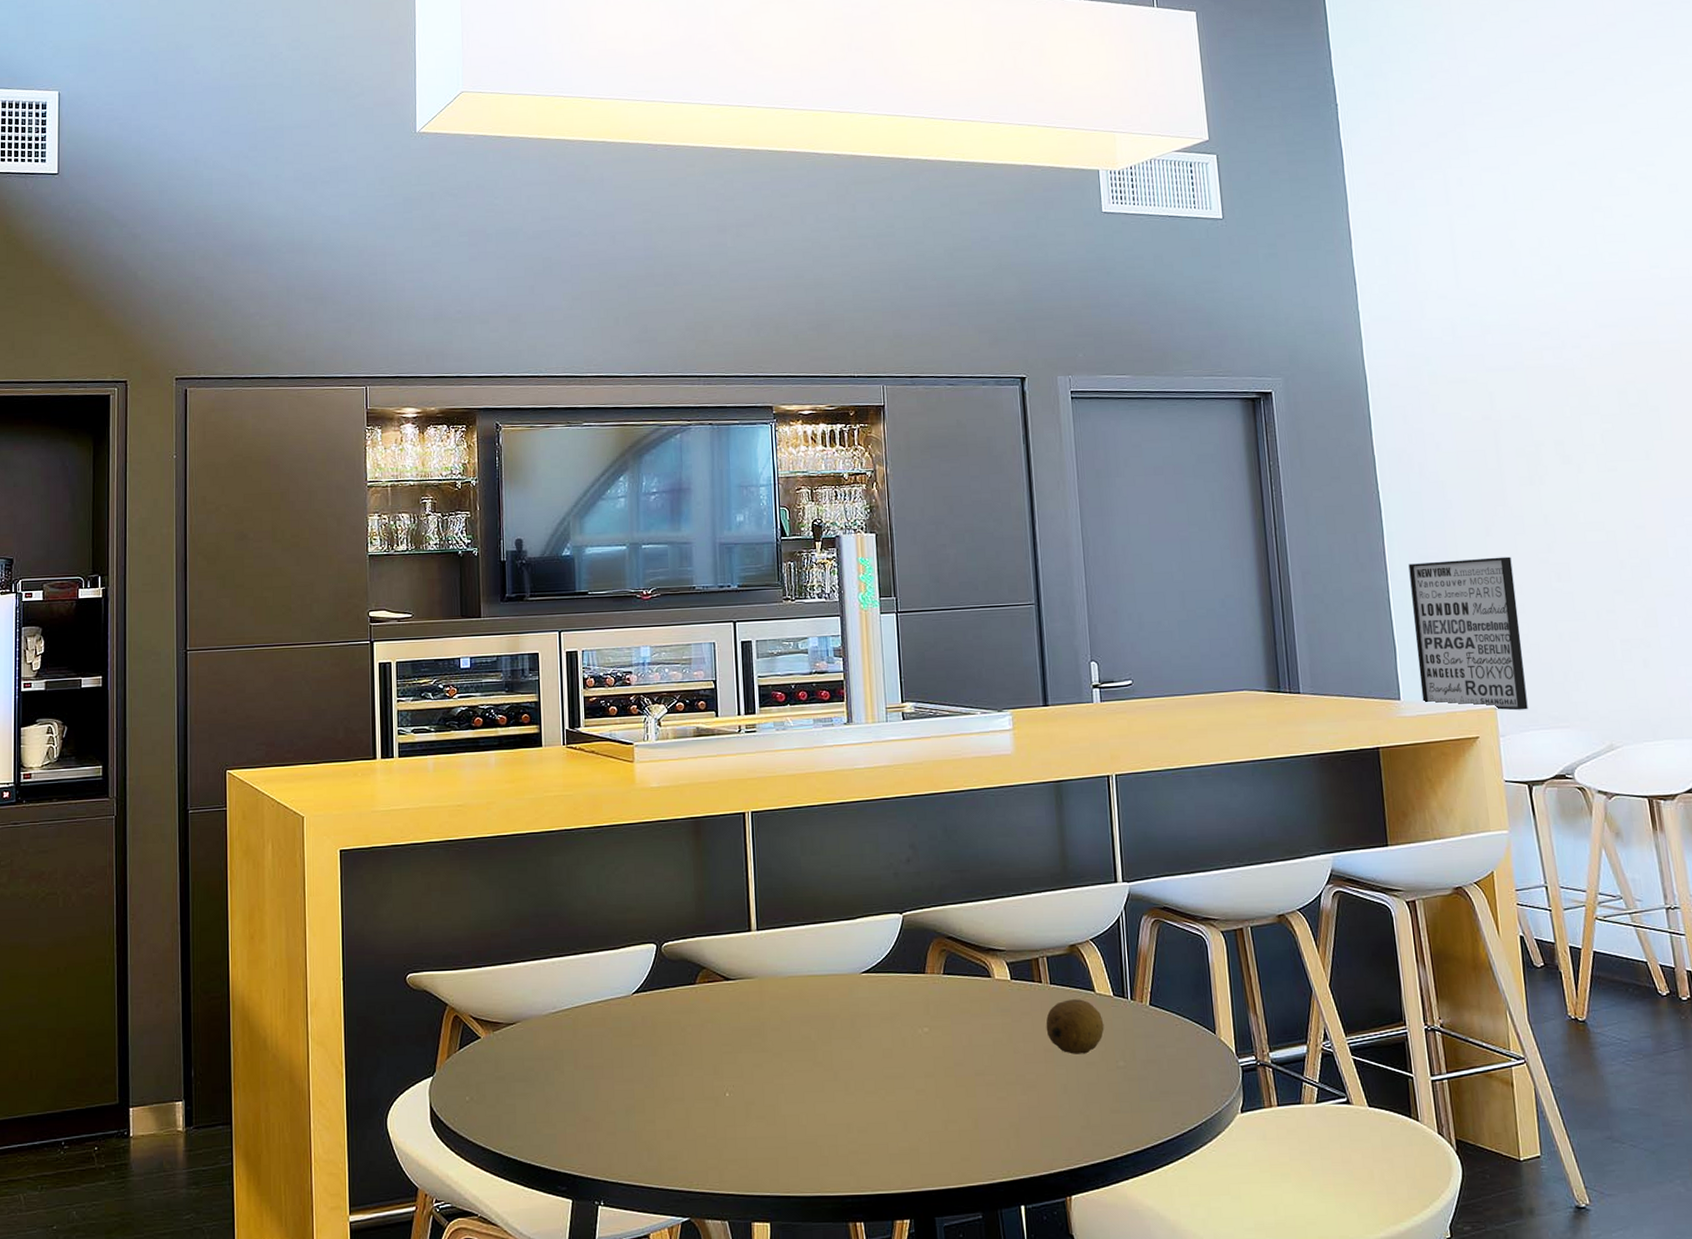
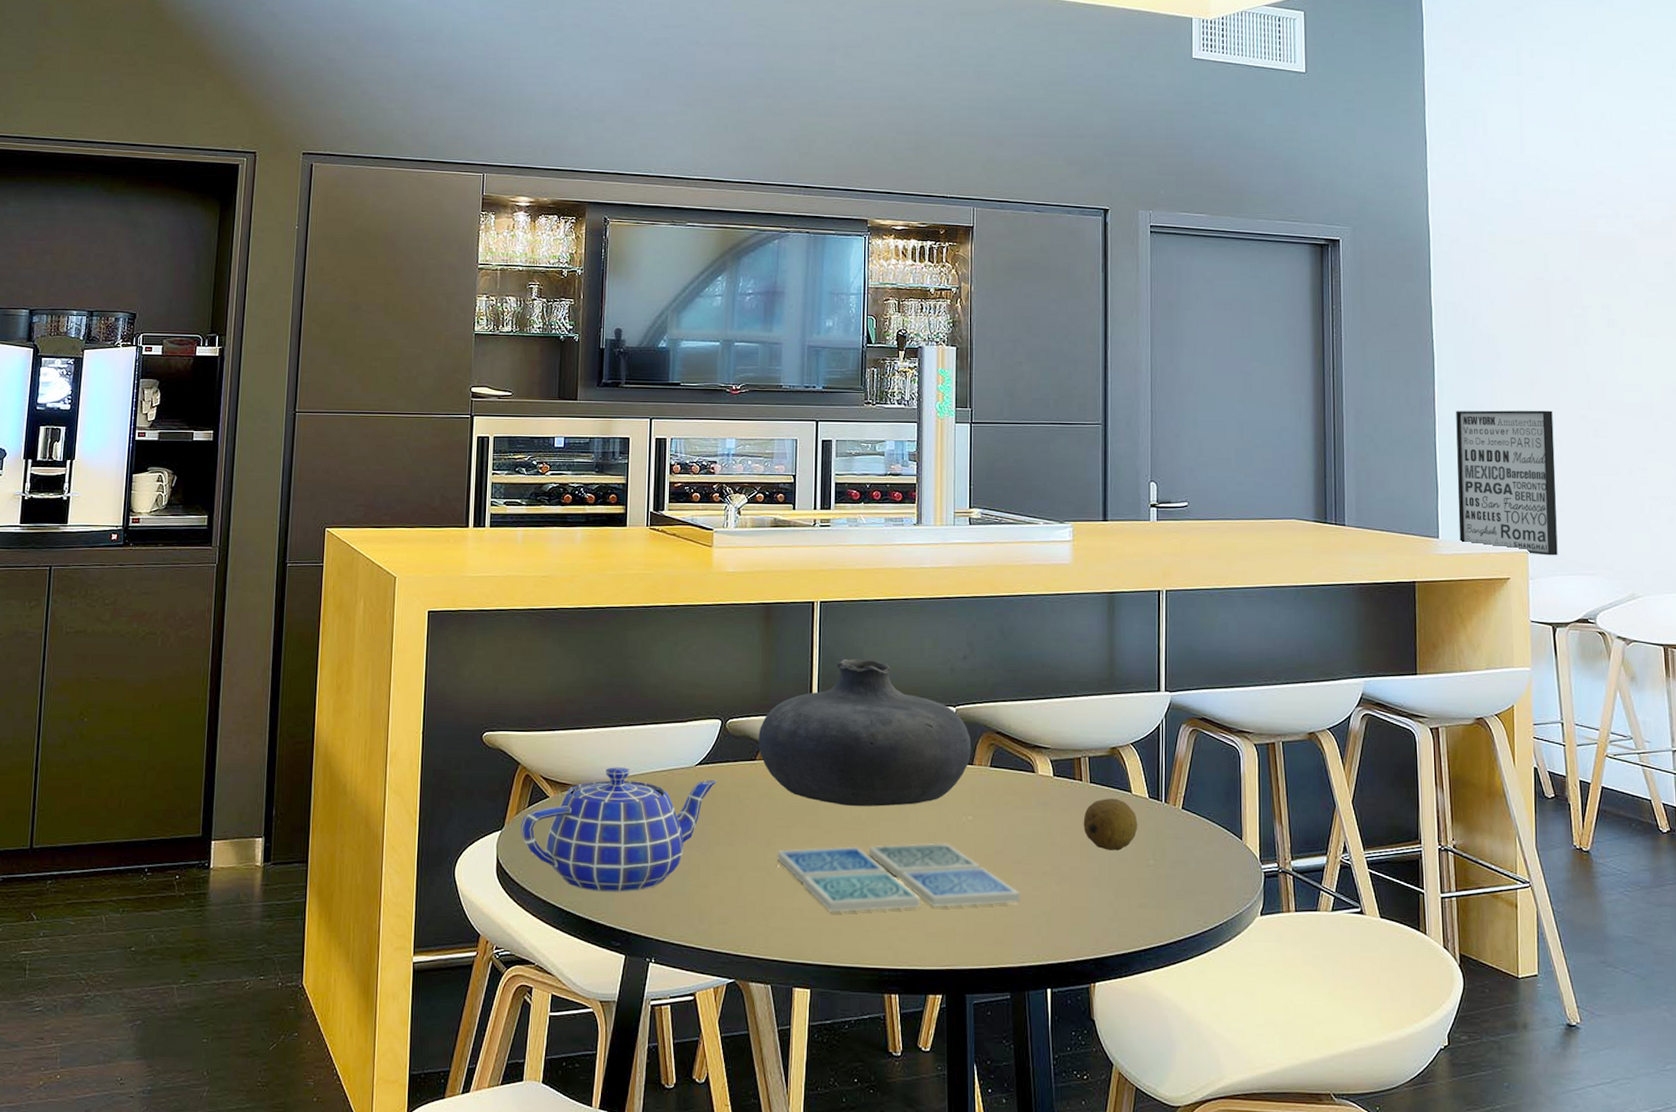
teapot: none [453,1001,656,1134] -> present [521,767,716,892]
vase: none [696,869,923,1026] -> present [758,659,972,807]
drink coaster: none [725,1058,986,1140] -> present [777,843,1021,913]

